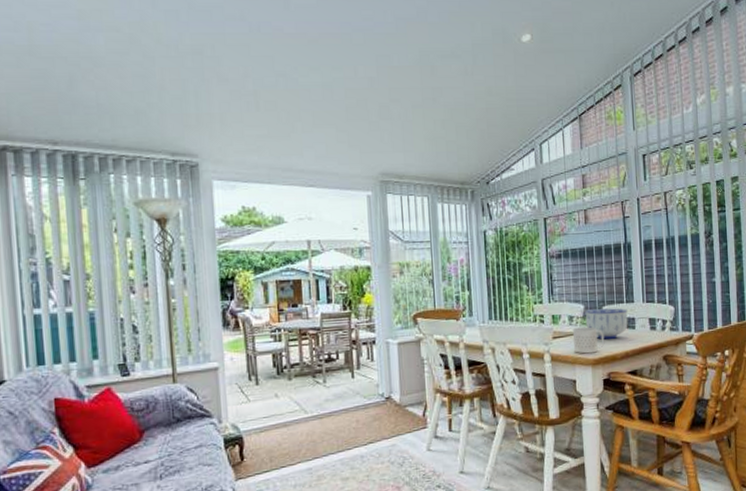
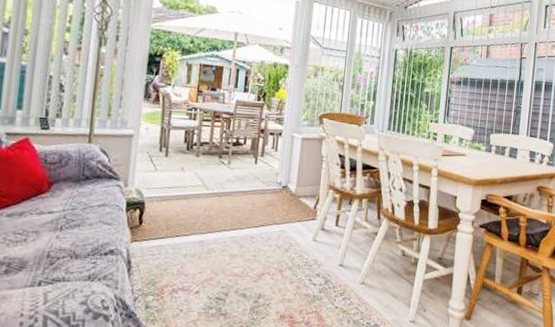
mug: present [572,326,605,354] -> none [459,149,488,175]
bowl: present [585,308,628,339] -> none [473,135,512,165]

